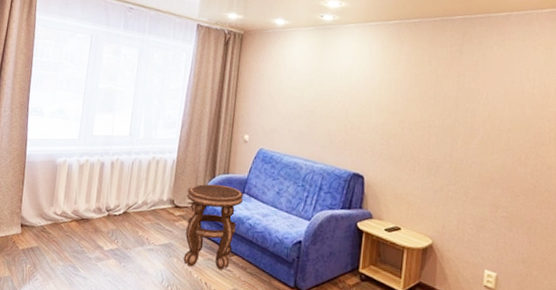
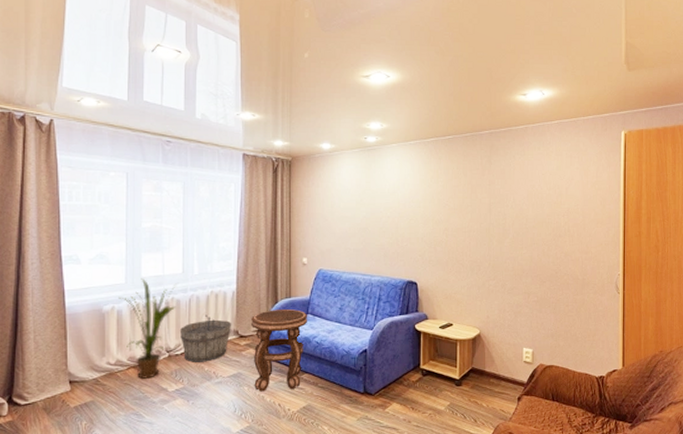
house plant: none [71,136,123,234] -> present [118,278,176,379]
wooden bucket: none [120,179,169,227] -> present [179,314,232,362]

